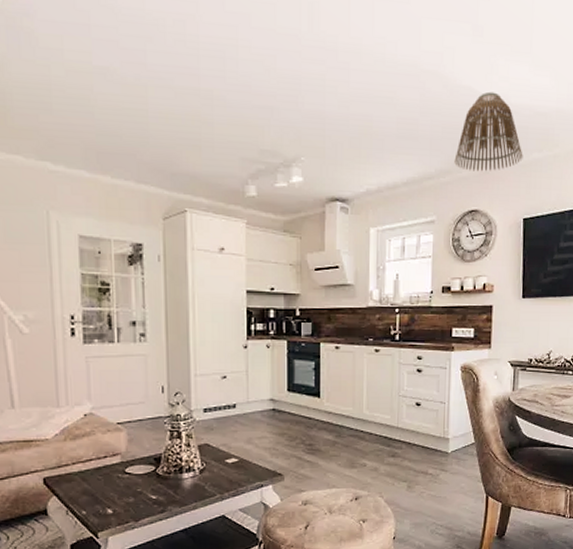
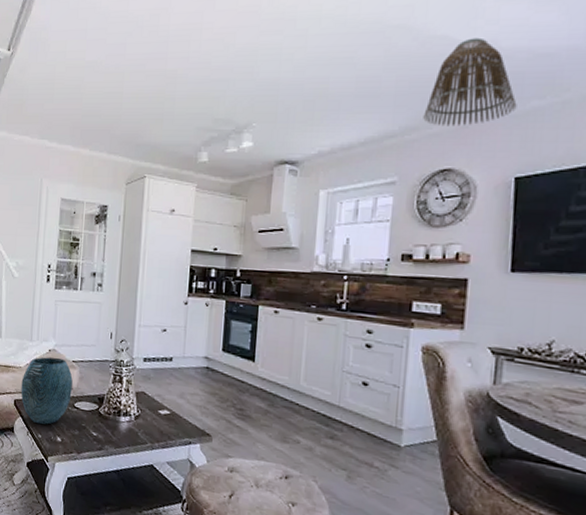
vase: none [50,421,120,500] -> present [21,357,73,425]

